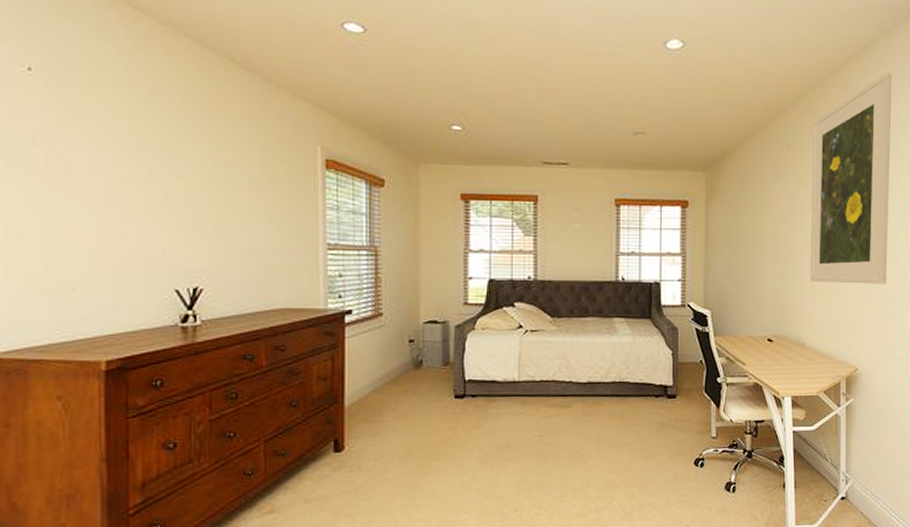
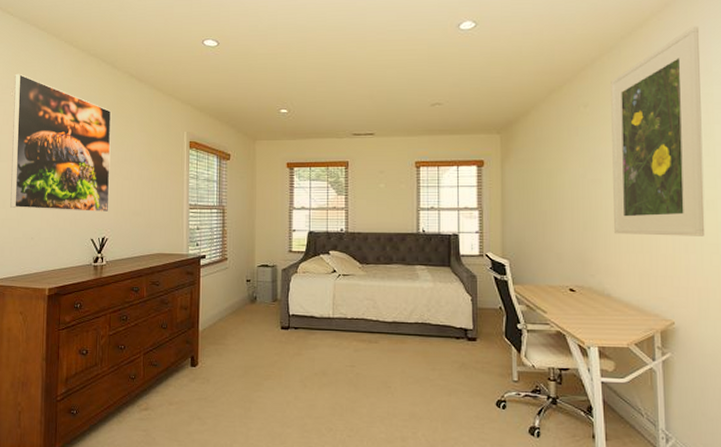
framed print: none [27,38,203,253] -> present [10,73,112,213]

